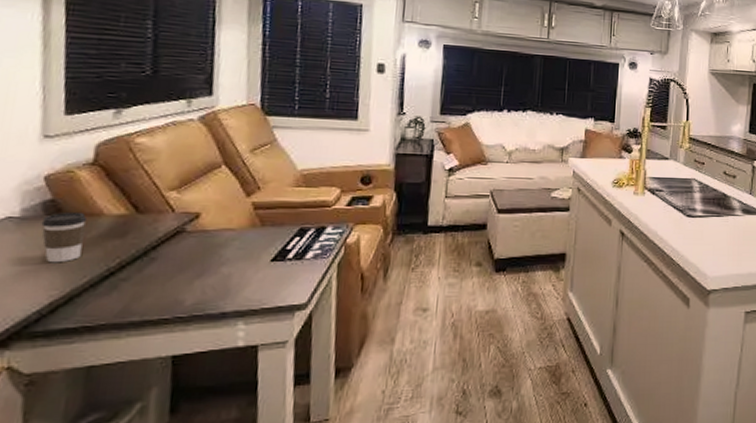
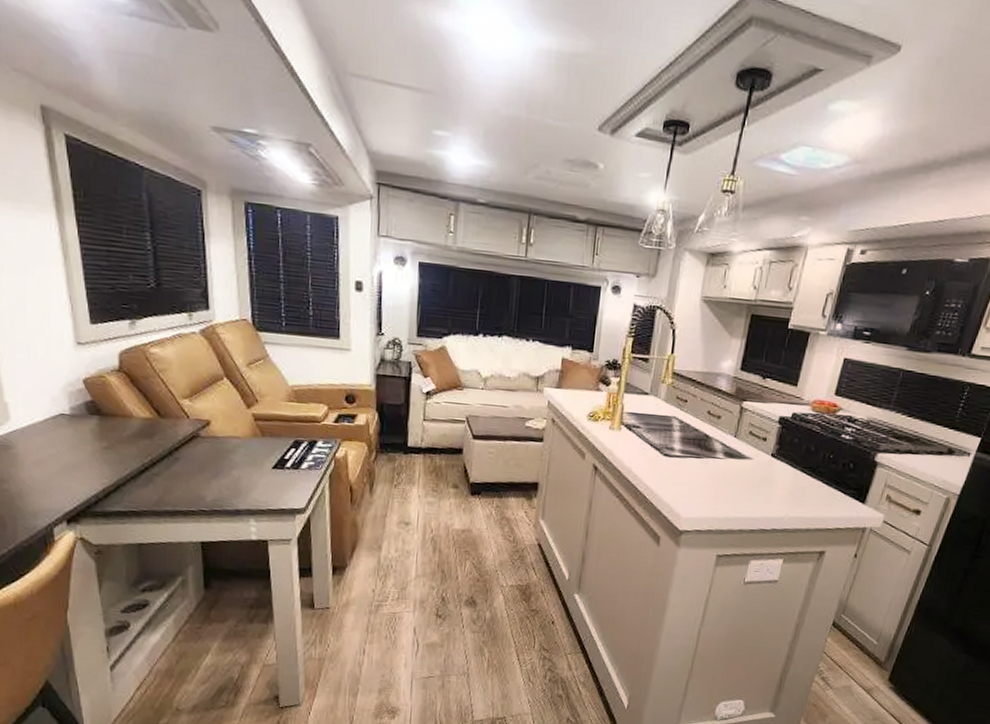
coffee cup: present [41,211,88,263] -> none [87,412,122,456]

